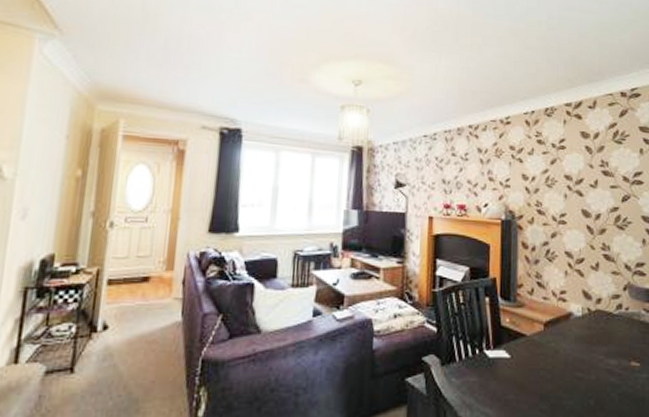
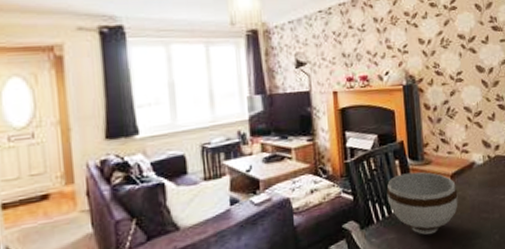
bowl: none [472,313,550,386] -> present [386,171,458,235]

